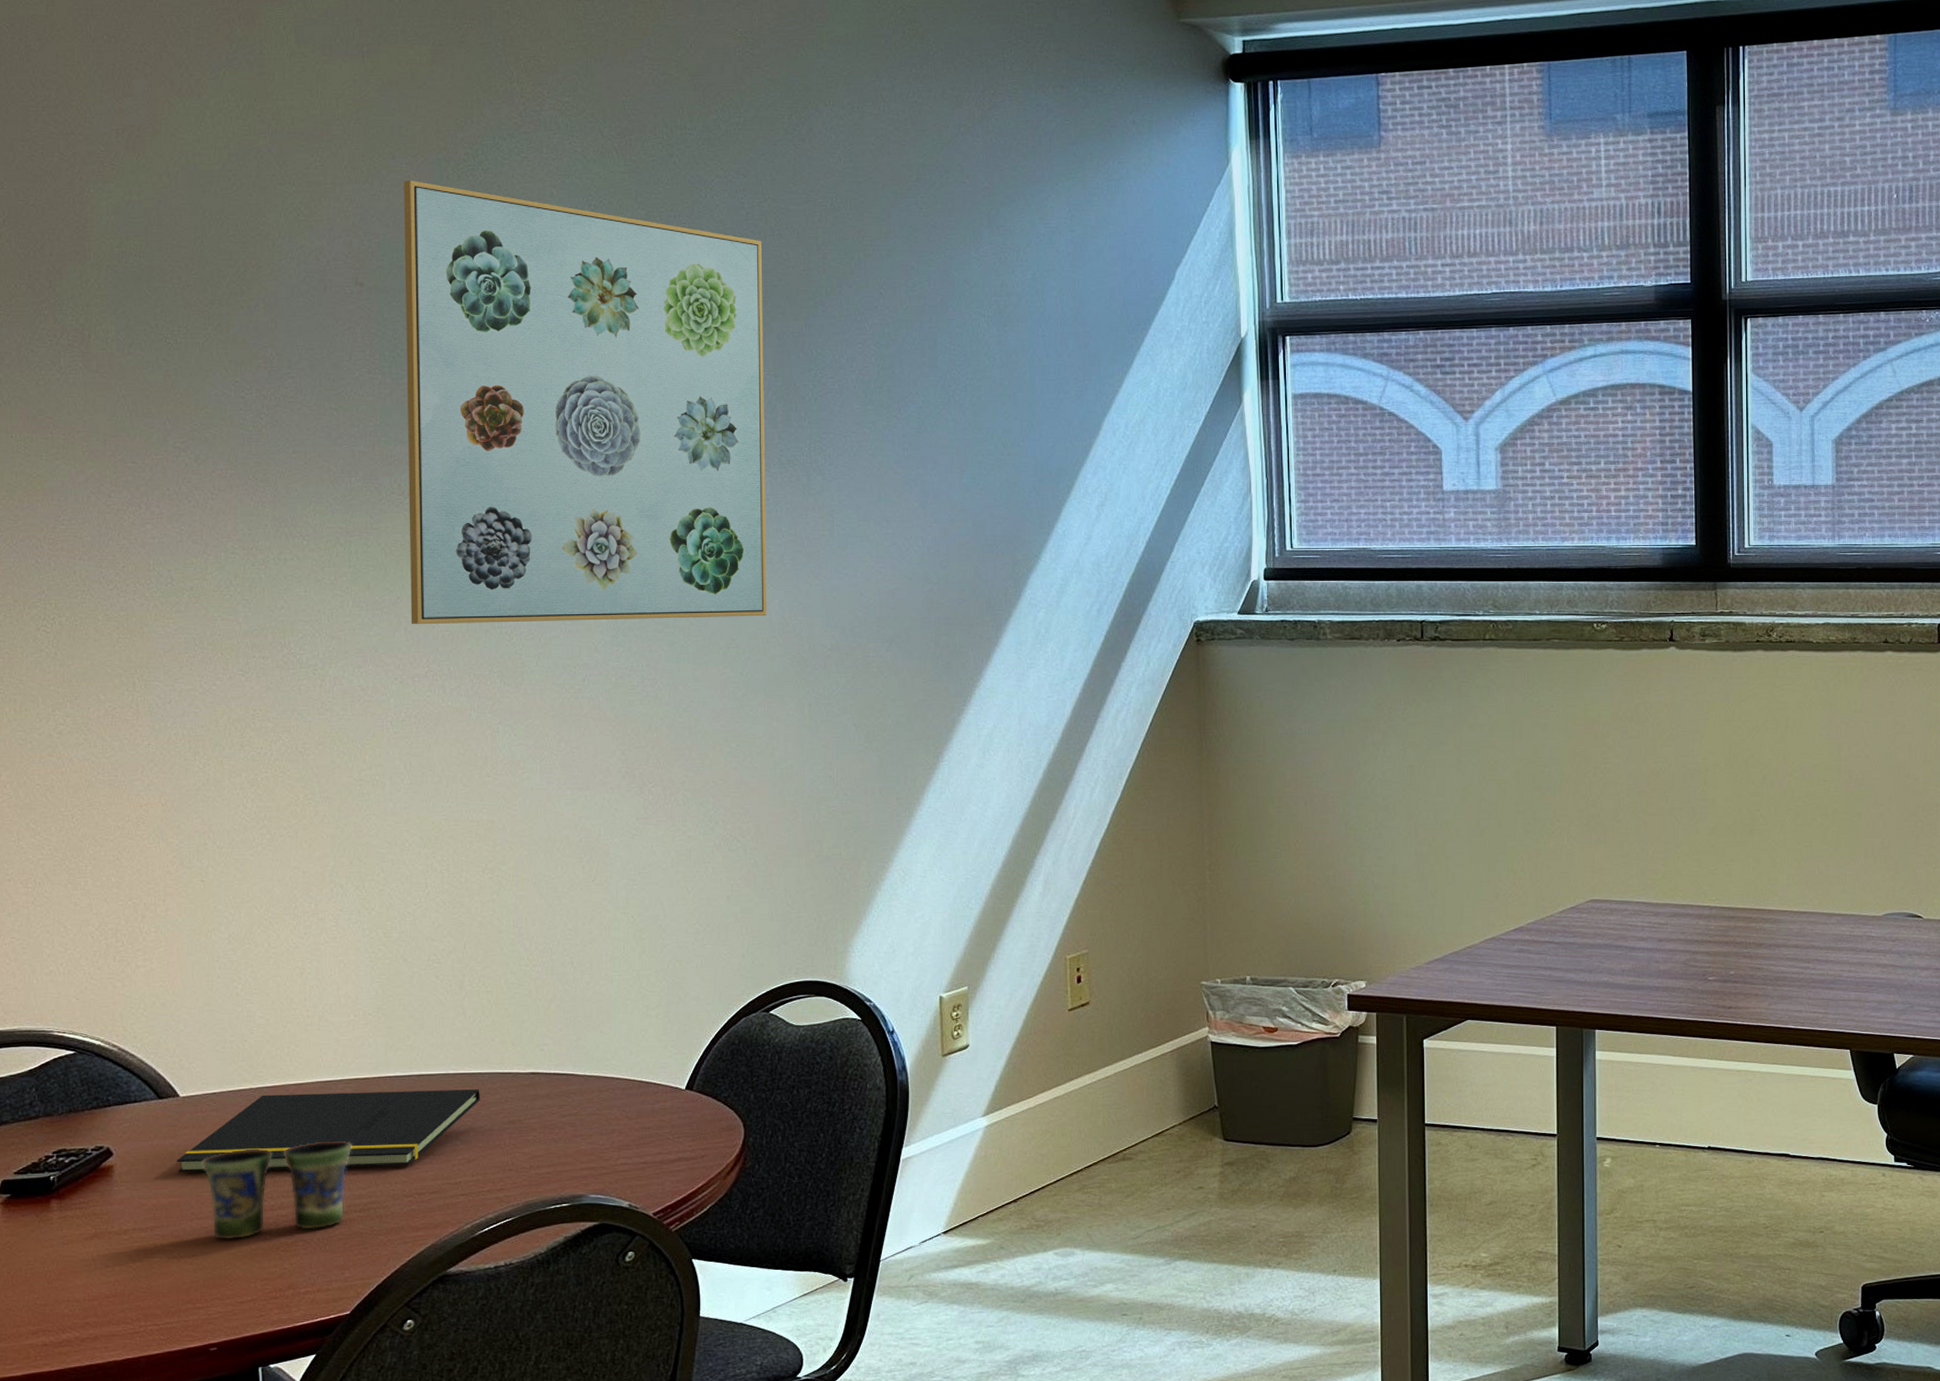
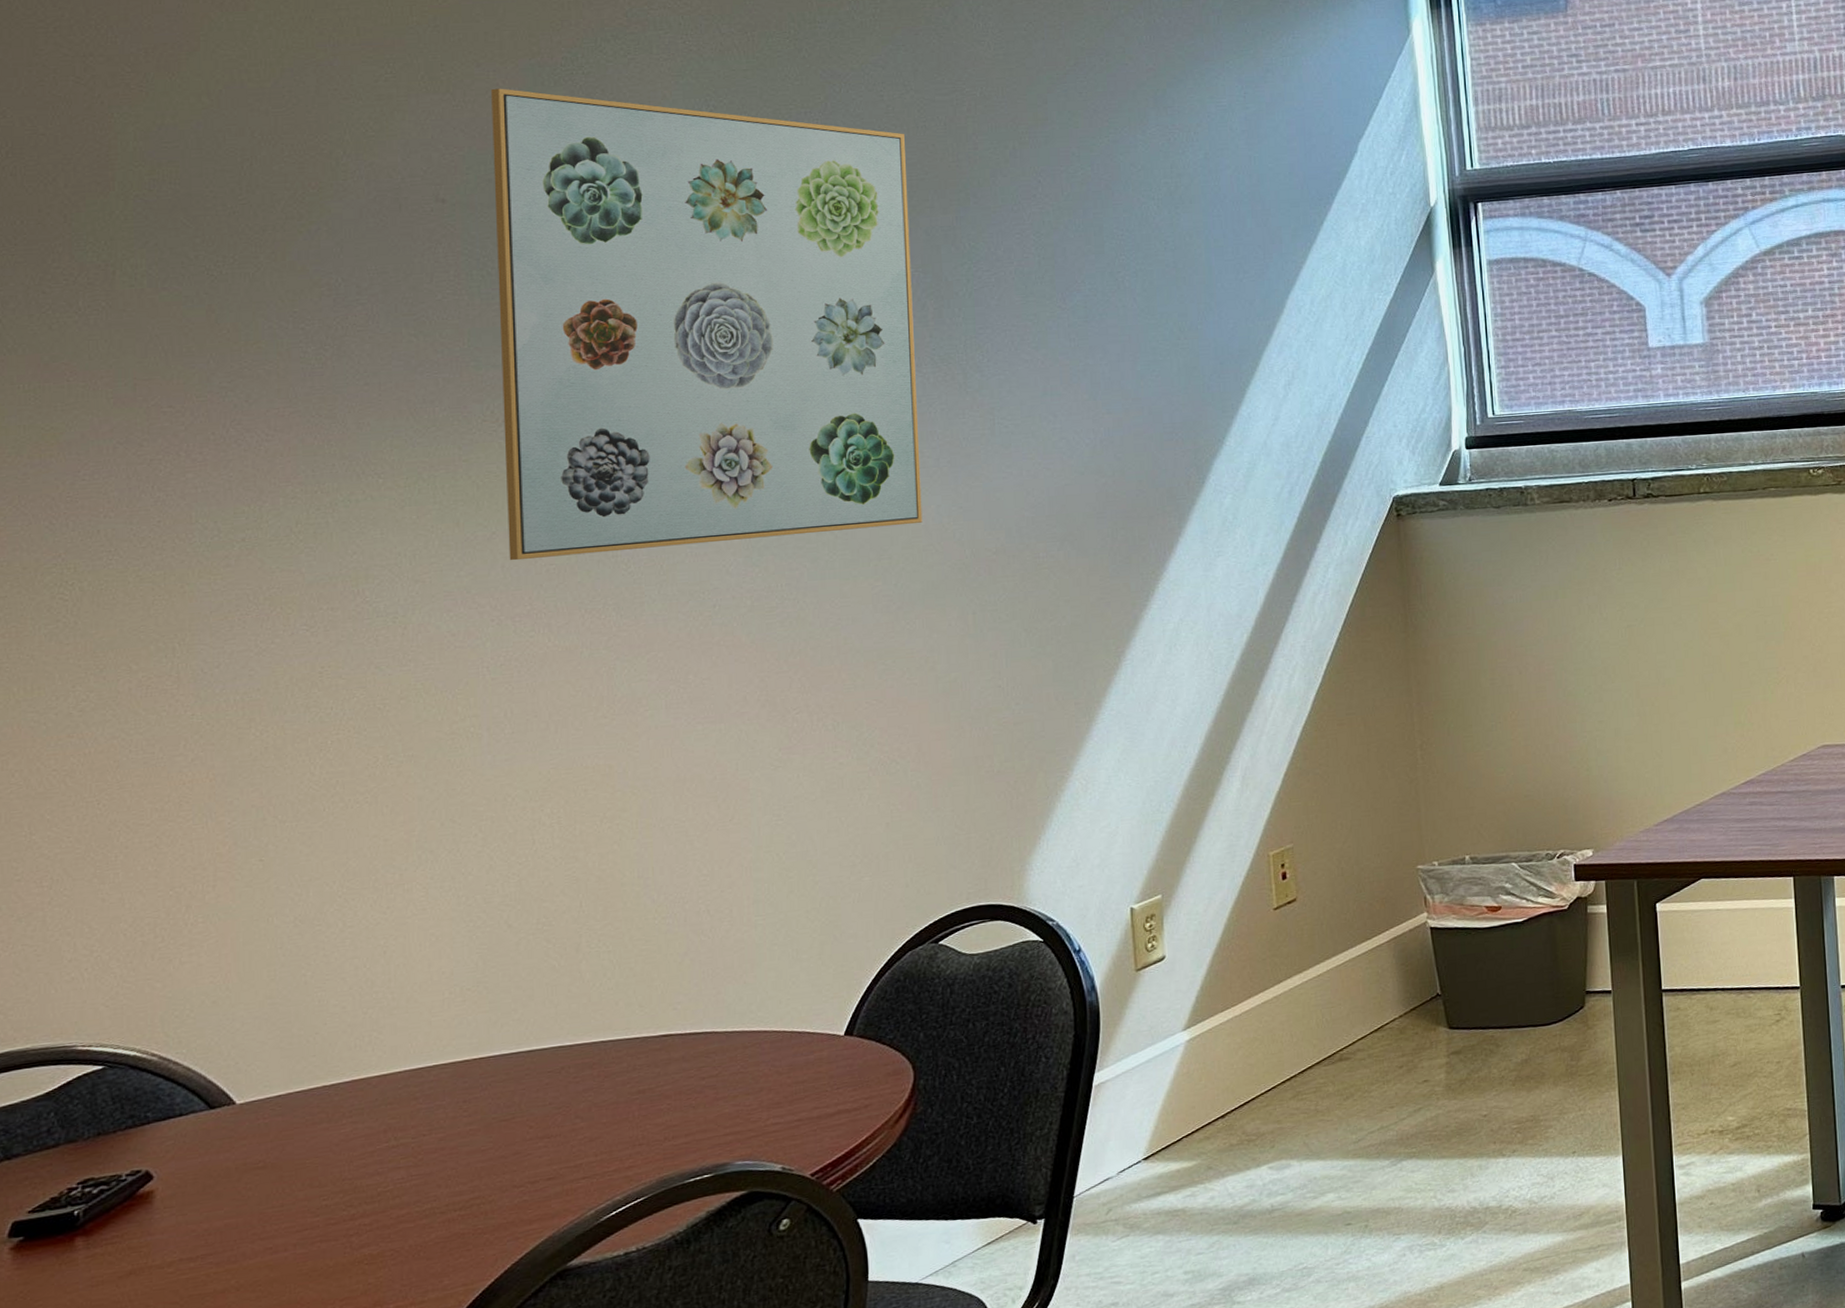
notepad: present [177,1089,480,1173] -> none [234,1059,603,1190]
cup: present [202,1140,352,1241] -> none [265,1133,449,1261]

